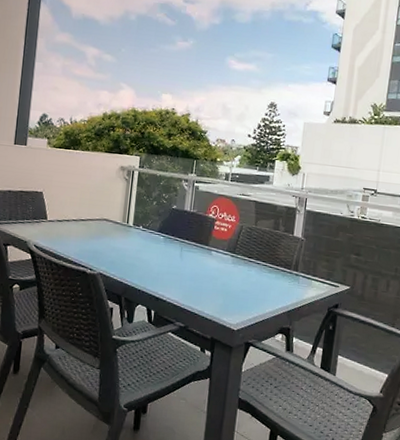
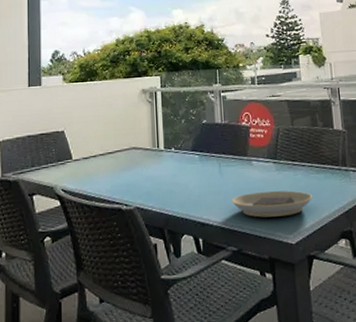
plate: none [187,279,261,305] -> present [231,190,313,218]

